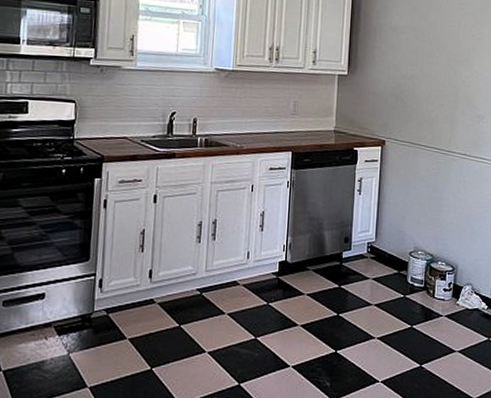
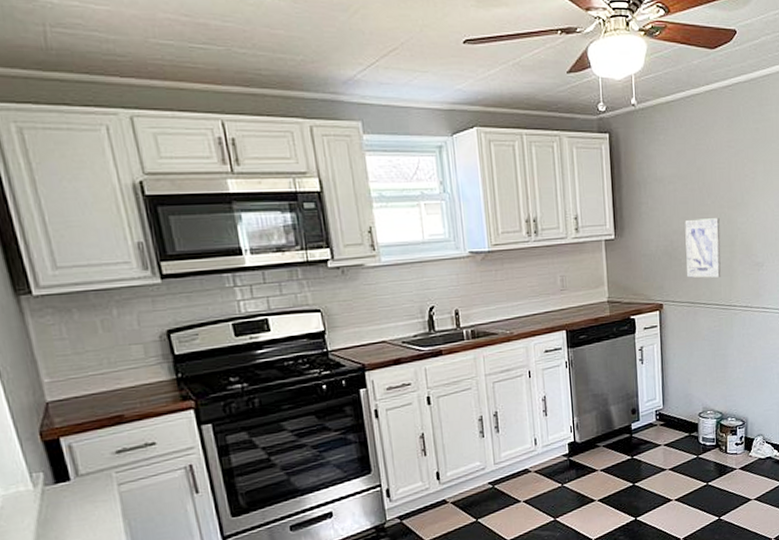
wall art: none [410,67,446,123] -> present [685,218,721,278]

